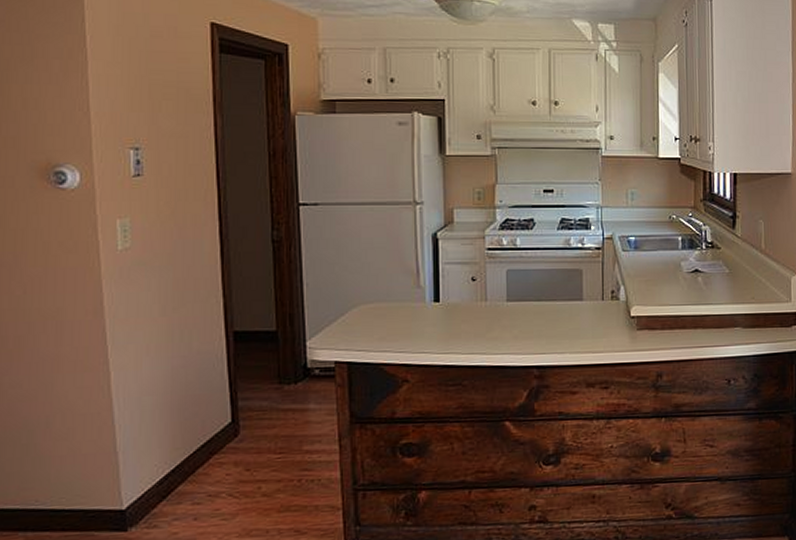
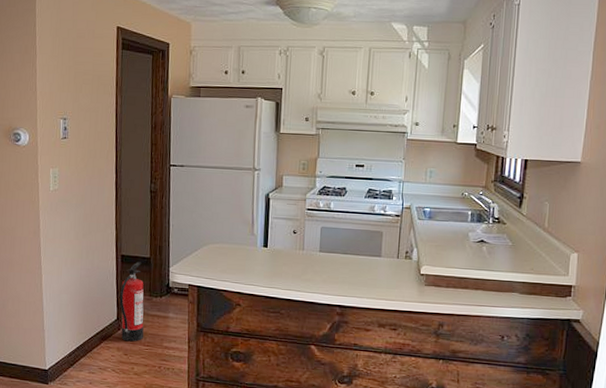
fire extinguisher: none [234,338,274,452] -> present [119,262,144,342]

